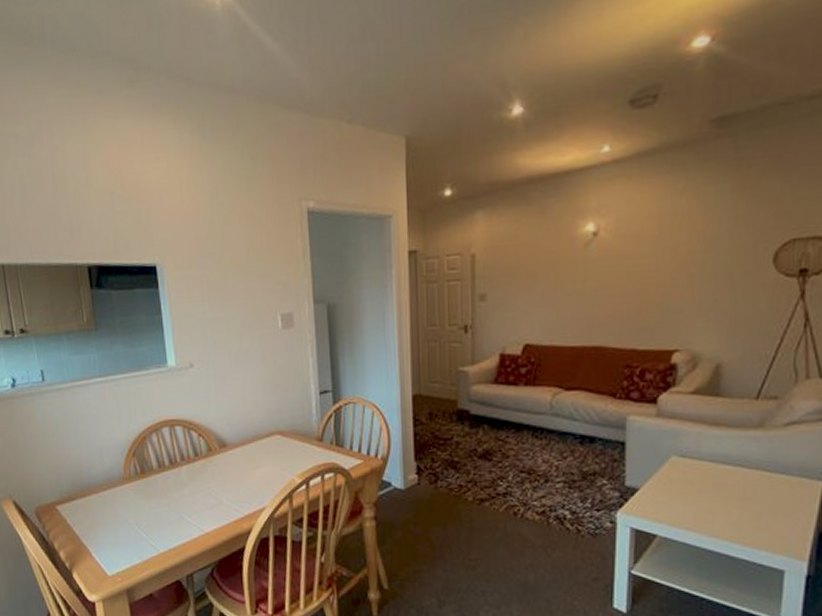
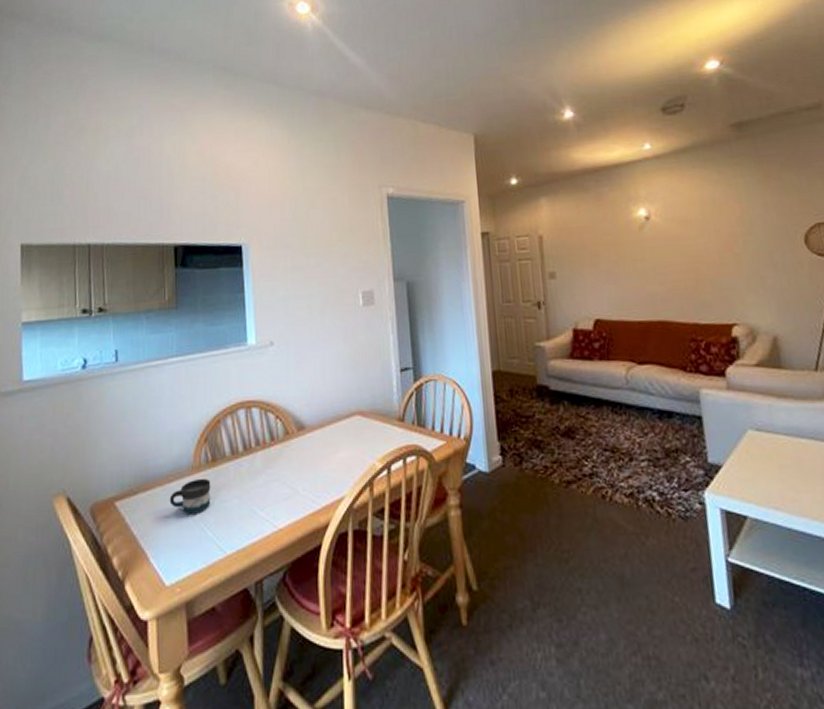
mug: none [104,487,142,518] -> present [169,478,211,514]

